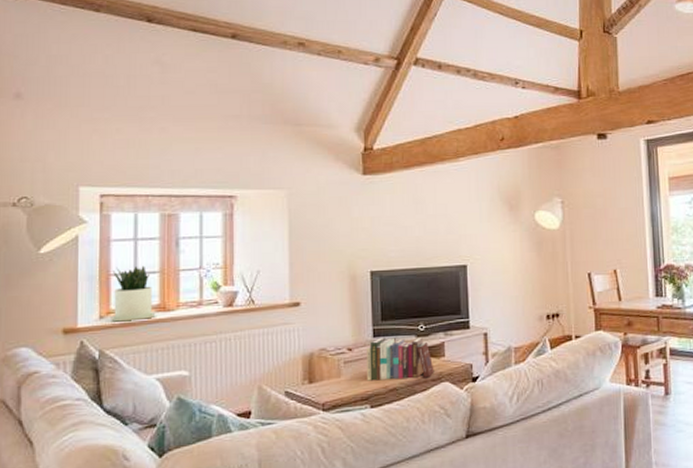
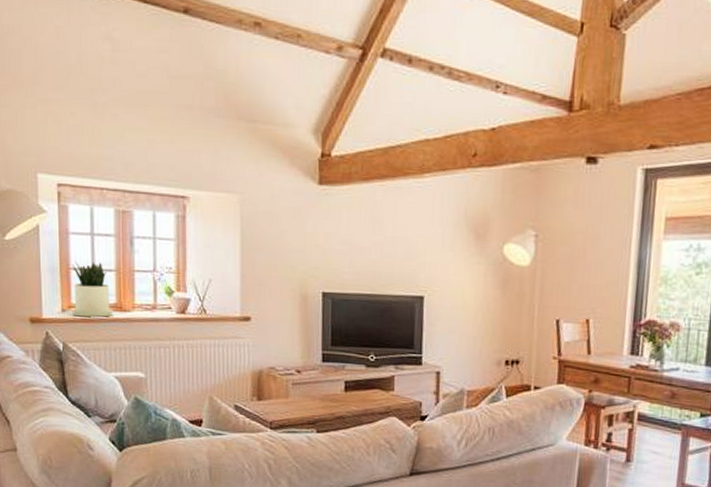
books: present [367,337,434,381] -> none [314,363,382,410]

